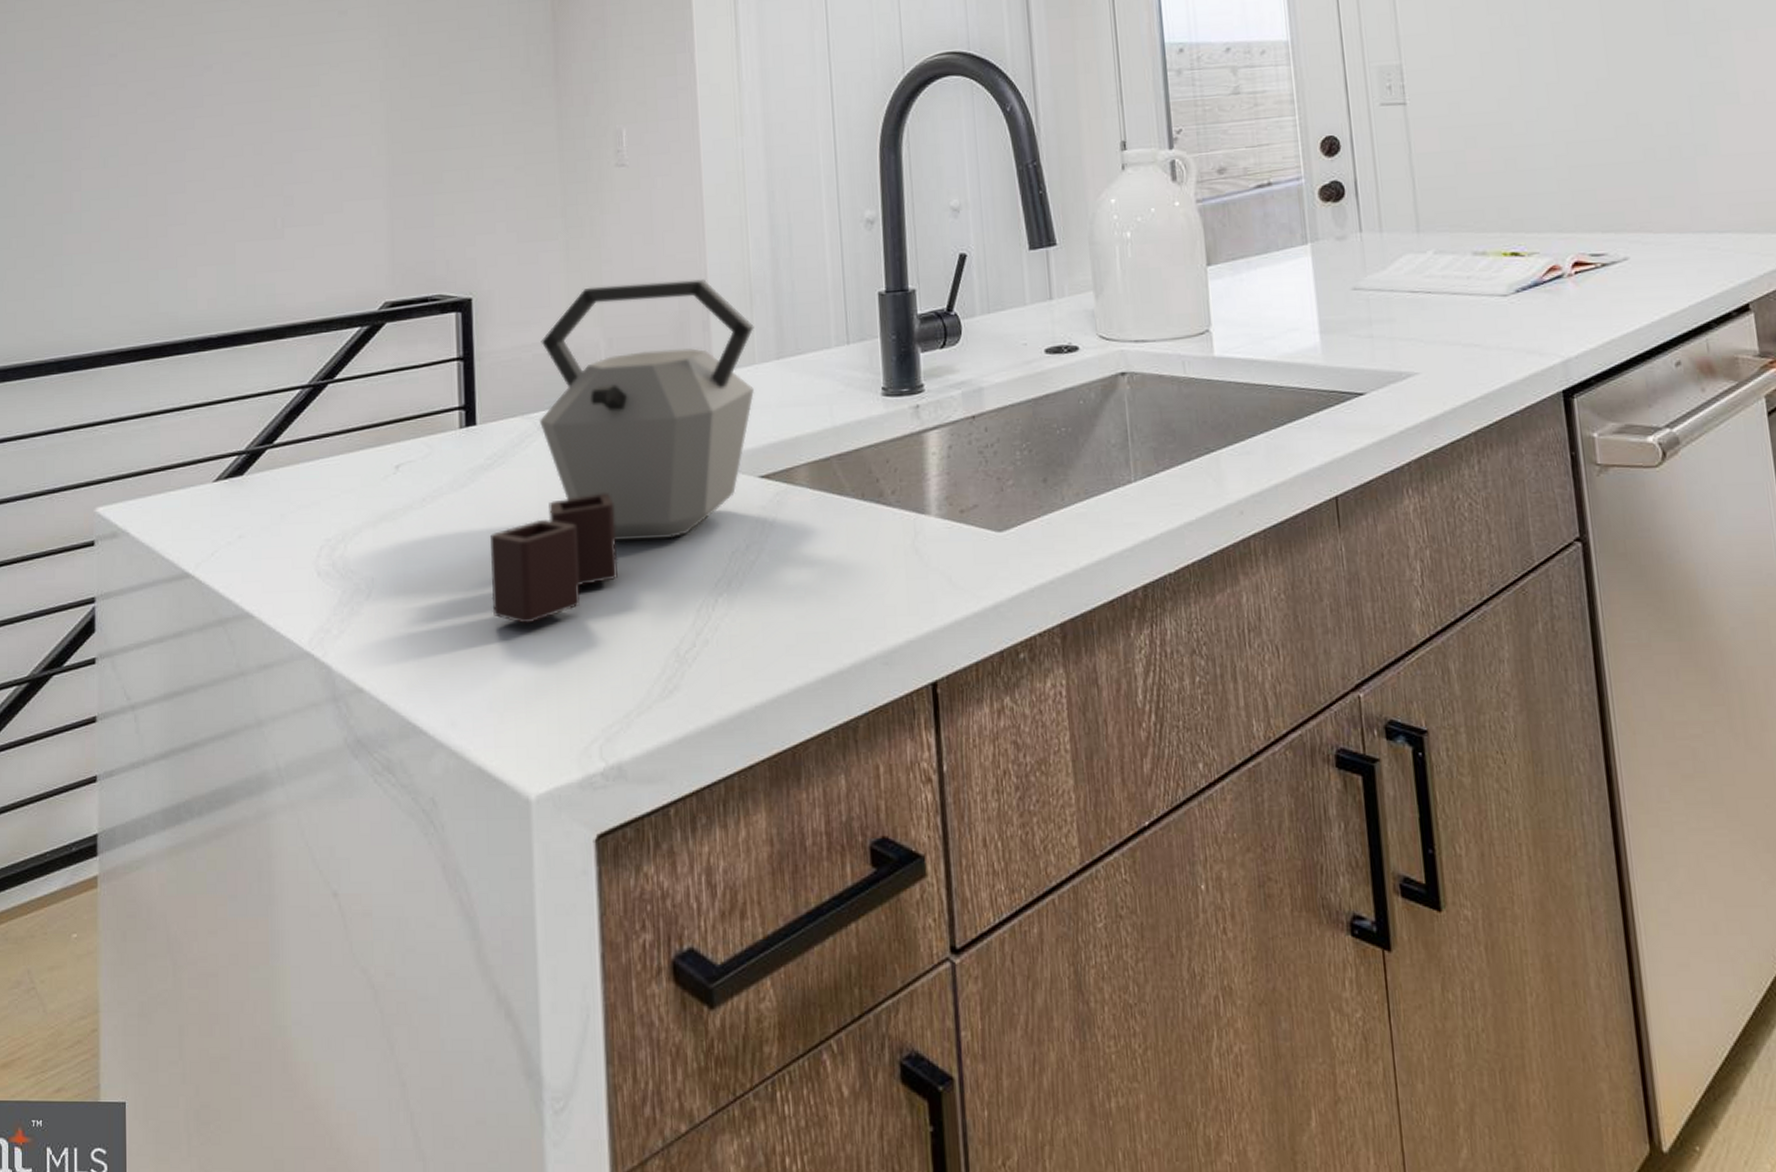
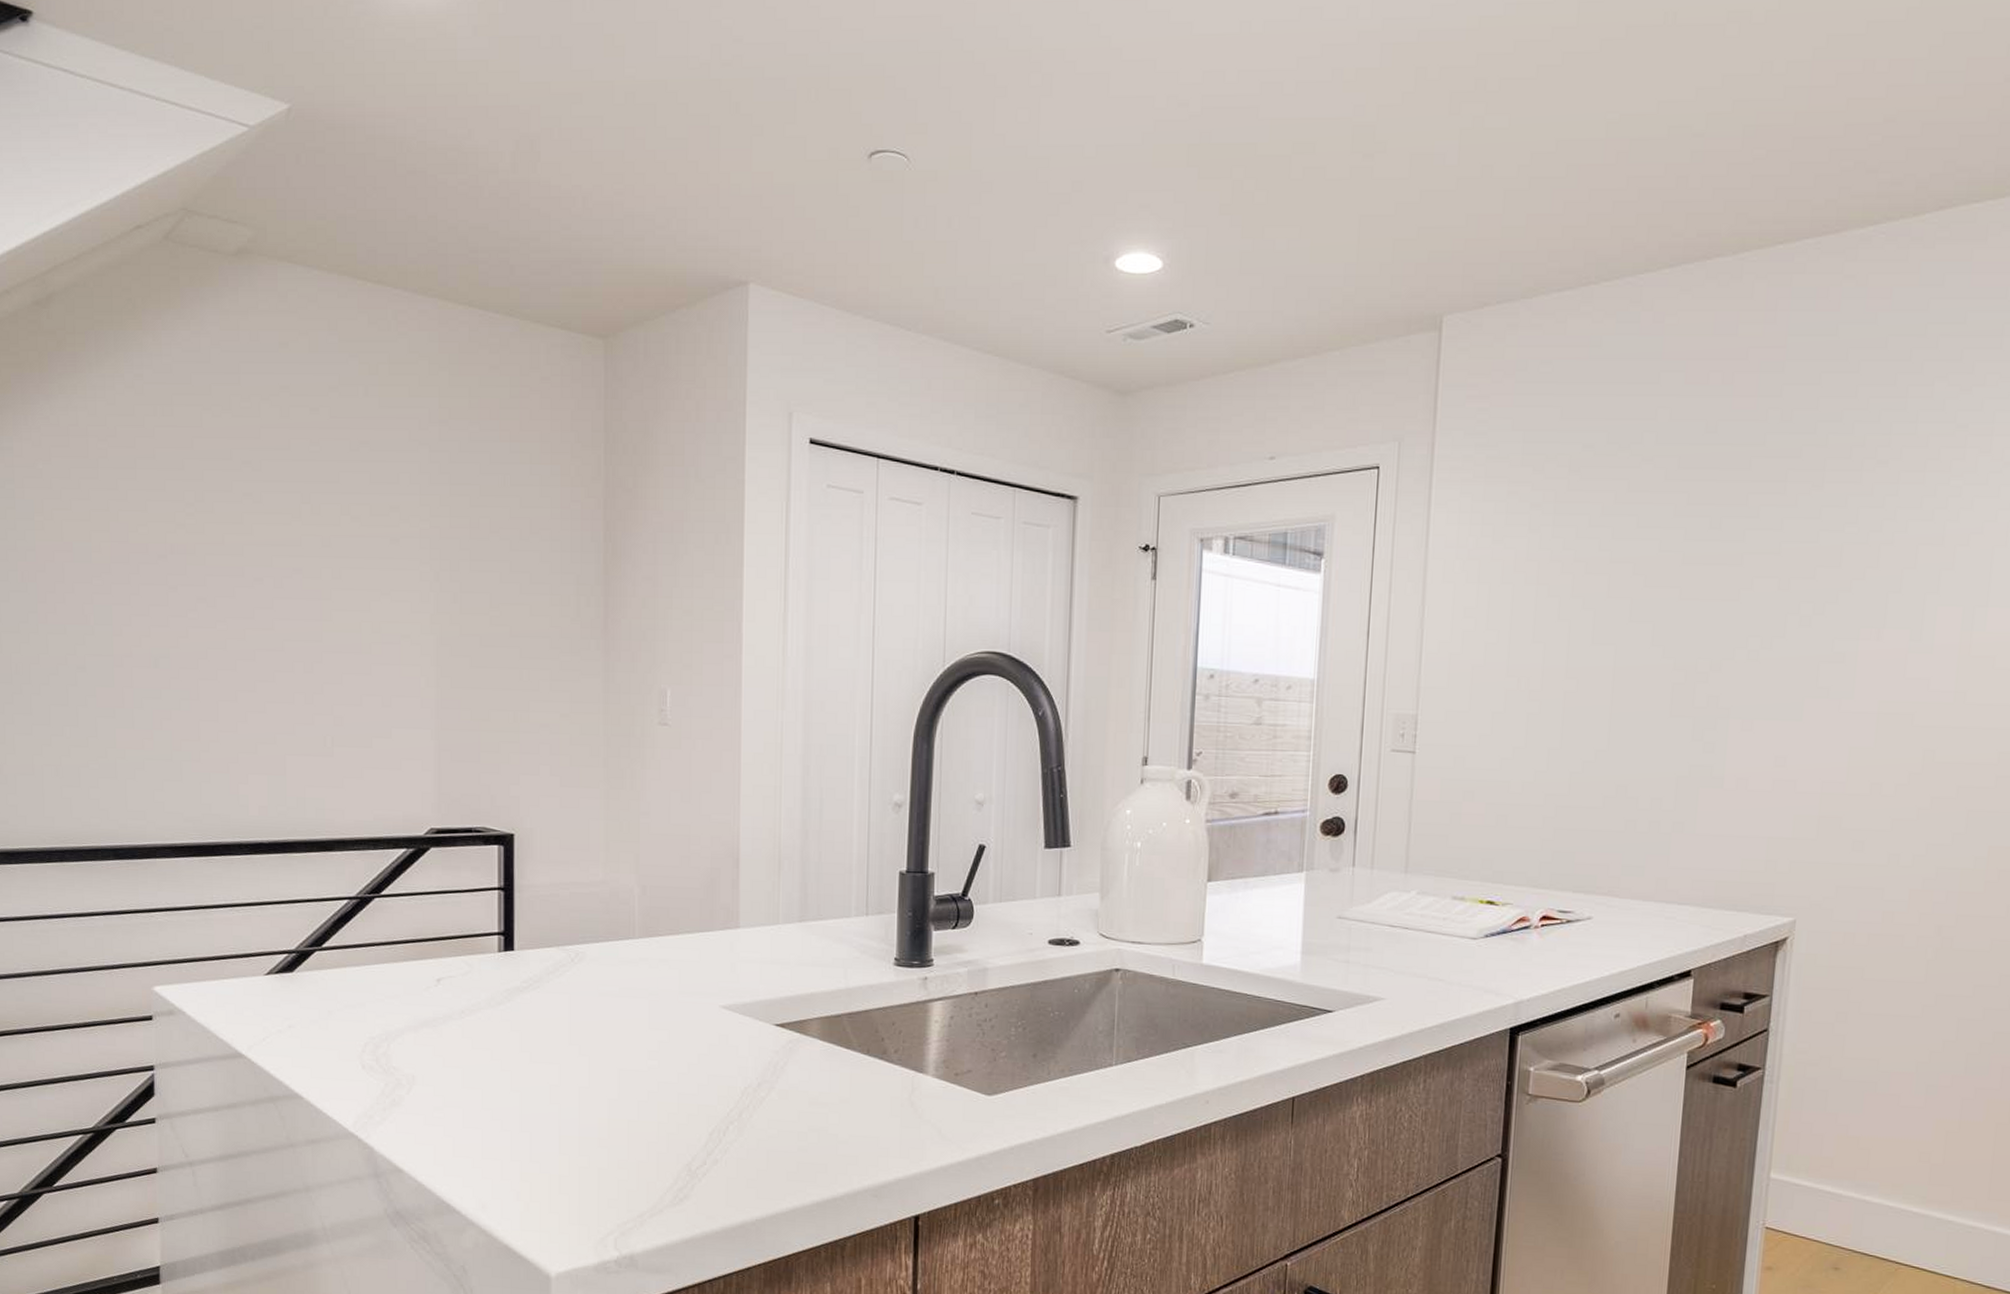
kettle: present [490,279,754,624] -> none [522,836,780,1130]

